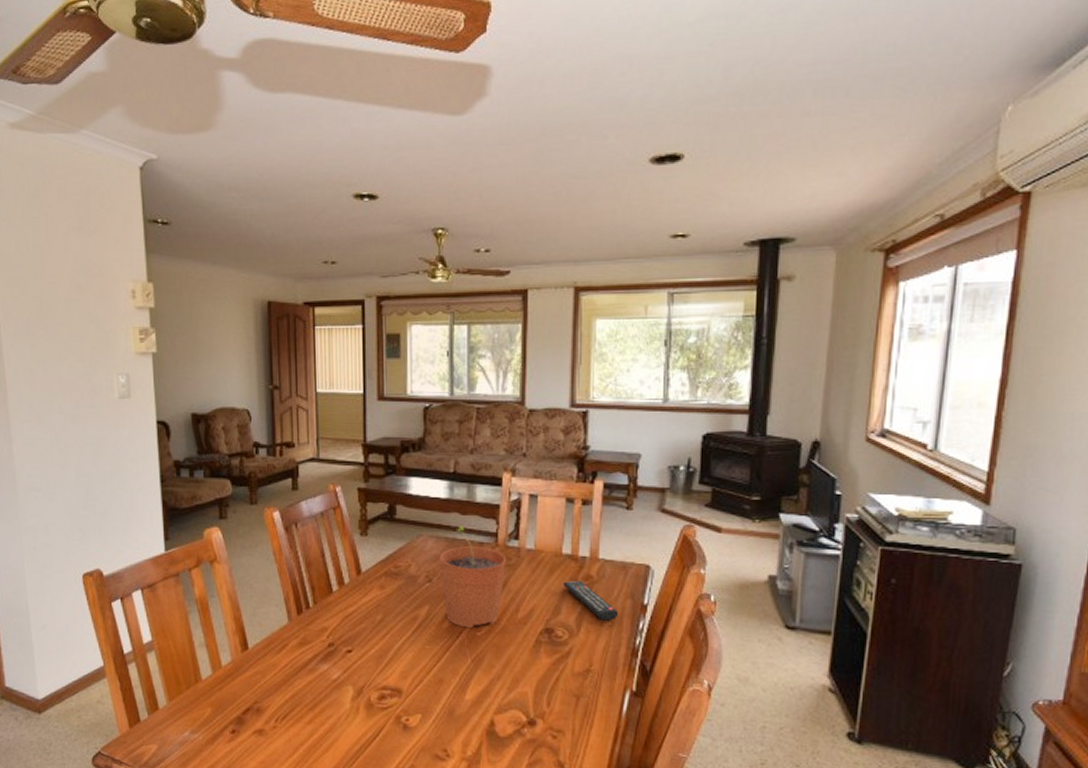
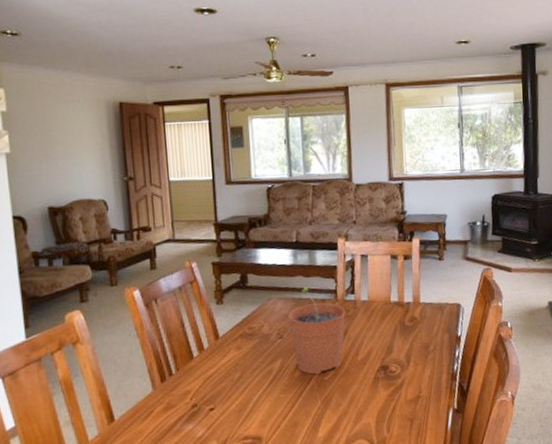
remote control: present [563,580,619,621] -> none [393,322,439,354]

